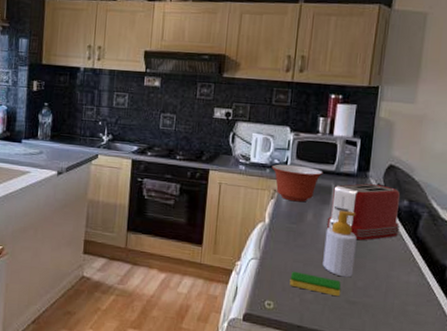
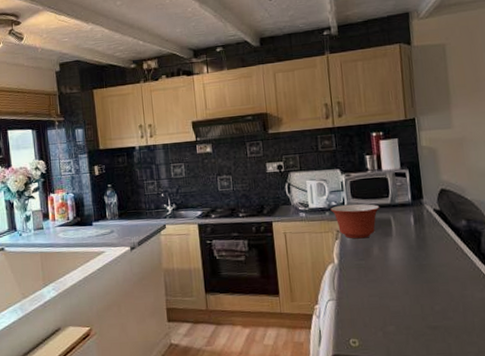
dish sponge: present [289,271,342,297] -> none [369,306,421,324]
soap bottle: present [322,211,357,278] -> none [394,239,429,304]
toaster: present [326,183,400,241] -> none [392,209,464,266]

